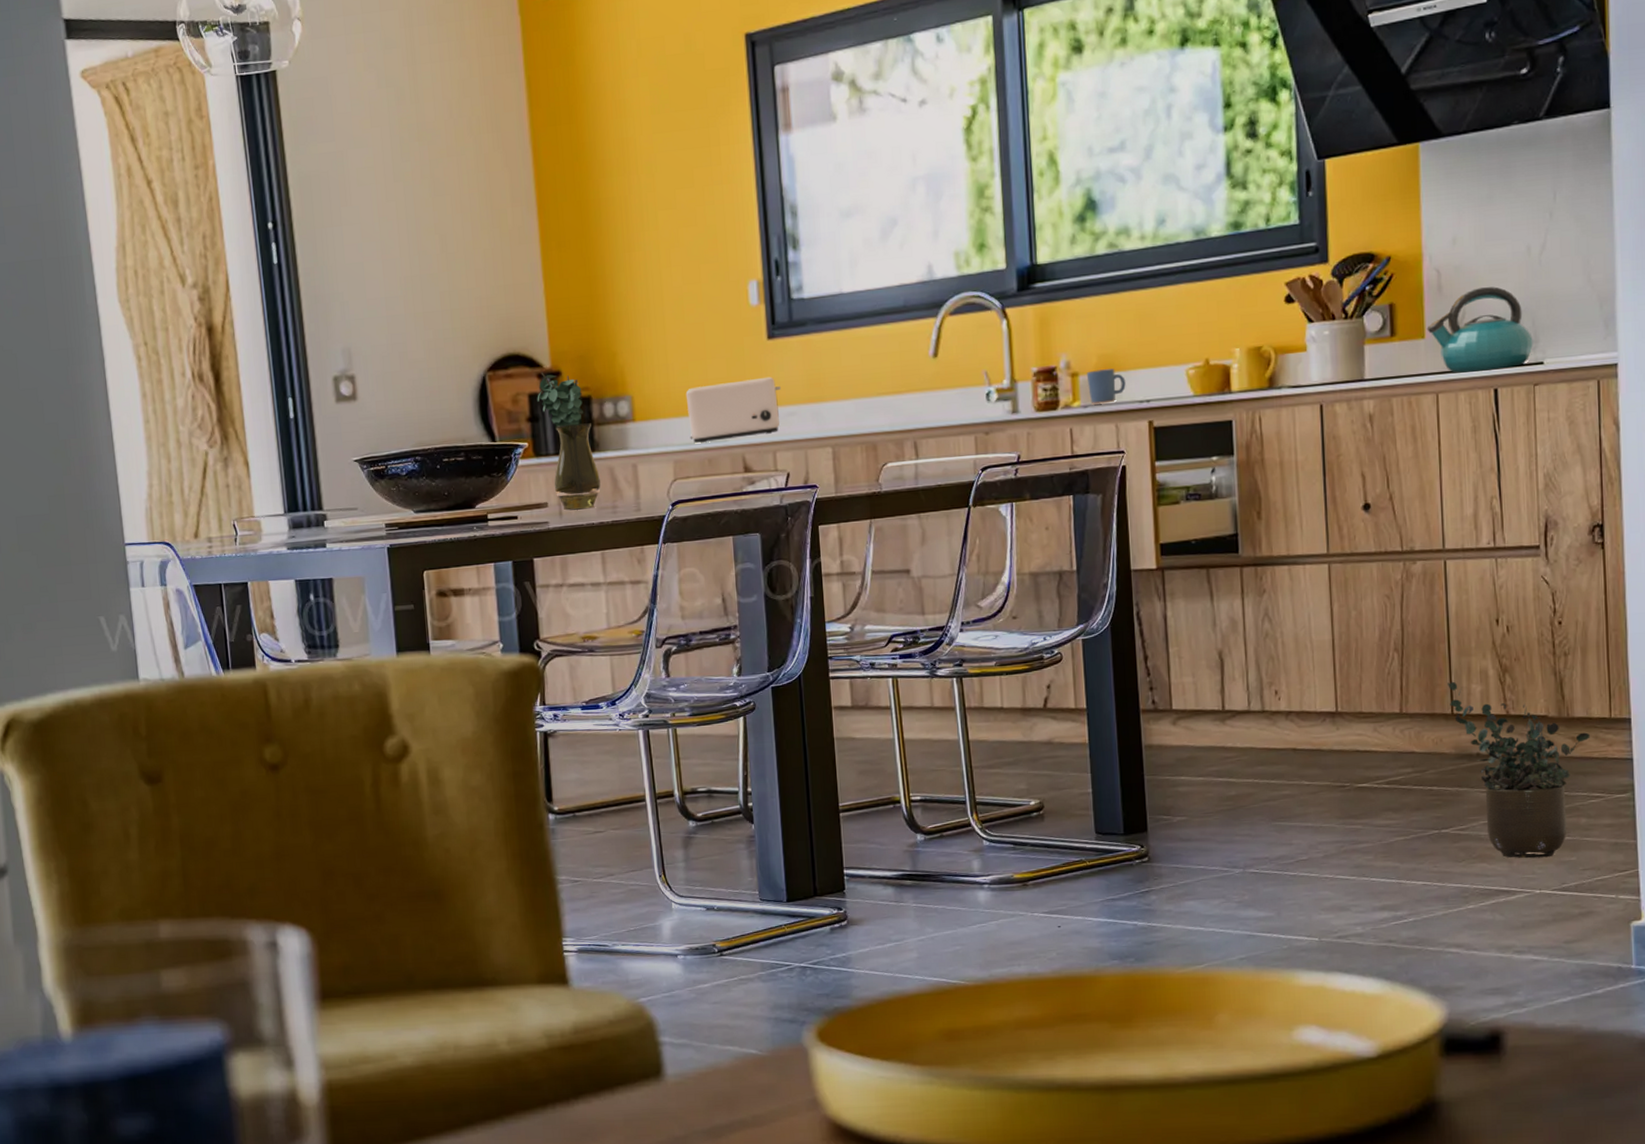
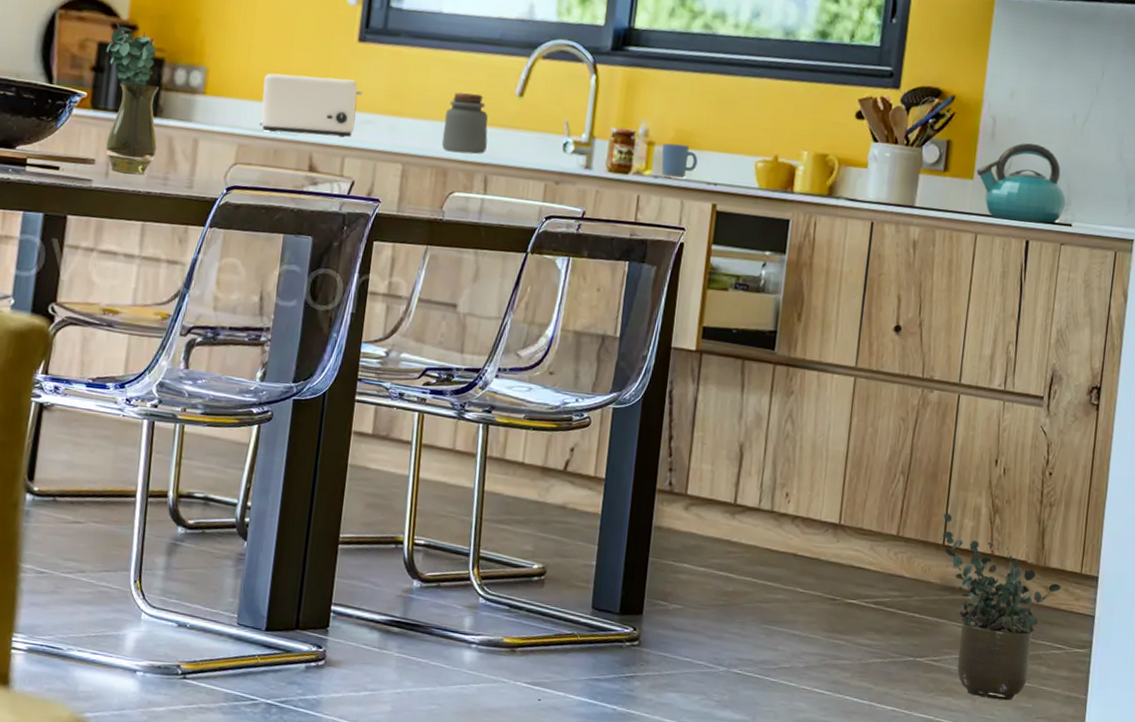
jar: none [864,363,911,426] -> present [441,92,488,155]

